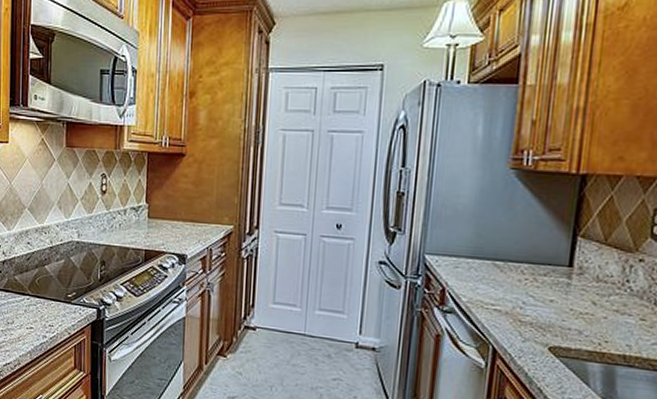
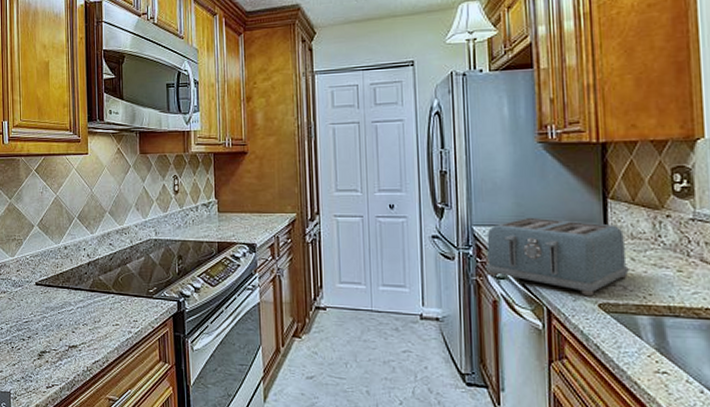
toaster: none [432,249,589,338] -> present [485,217,629,296]

